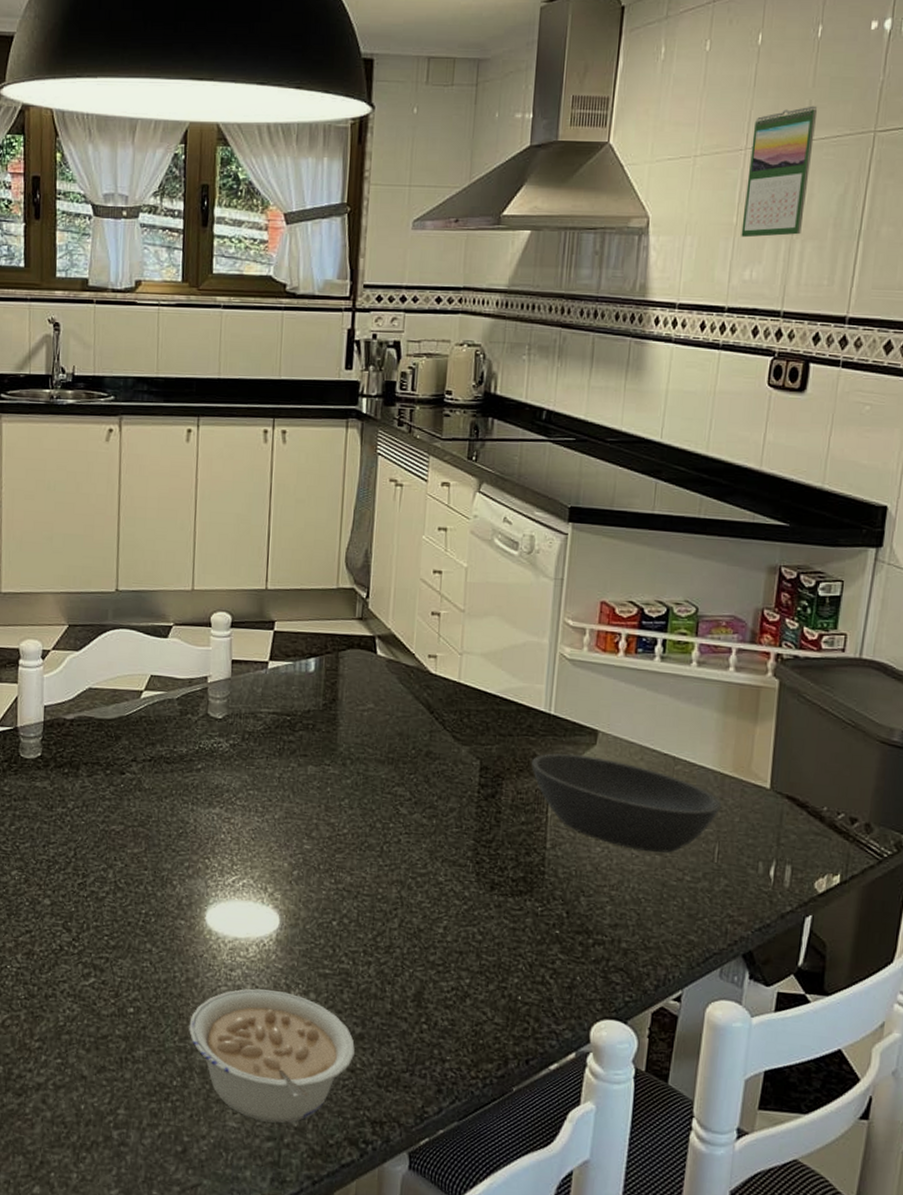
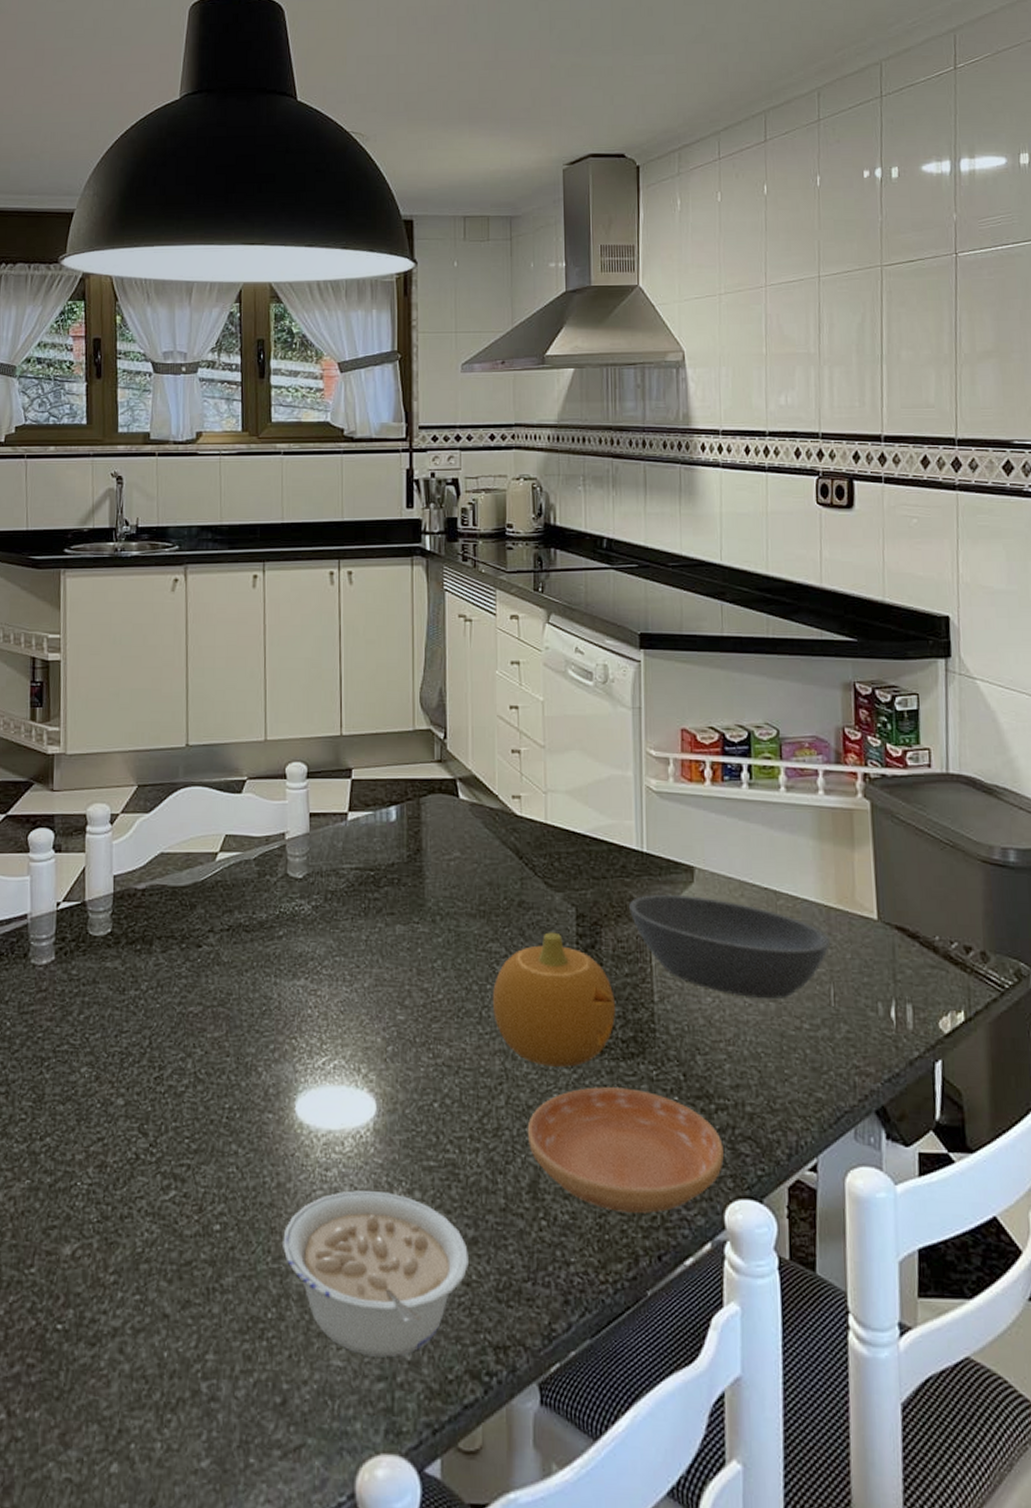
fruit: none [393,781,510,899] -> present [492,932,616,1067]
saucer: none [416,917,596,1026] -> present [527,1087,724,1213]
calendar: present [741,105,818,238] -> none [770,245,828,366]

